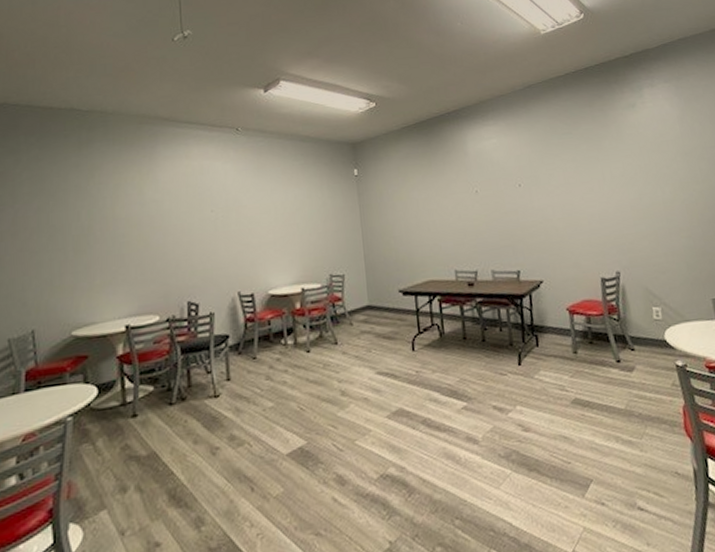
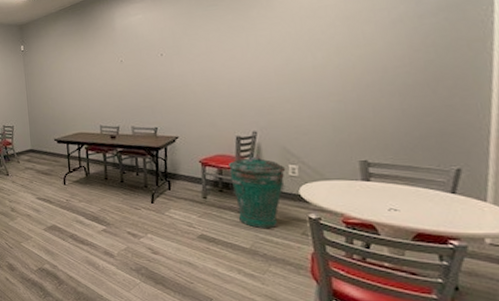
trash can: none [595,299,652,384] -> present [227,156,286,229]

